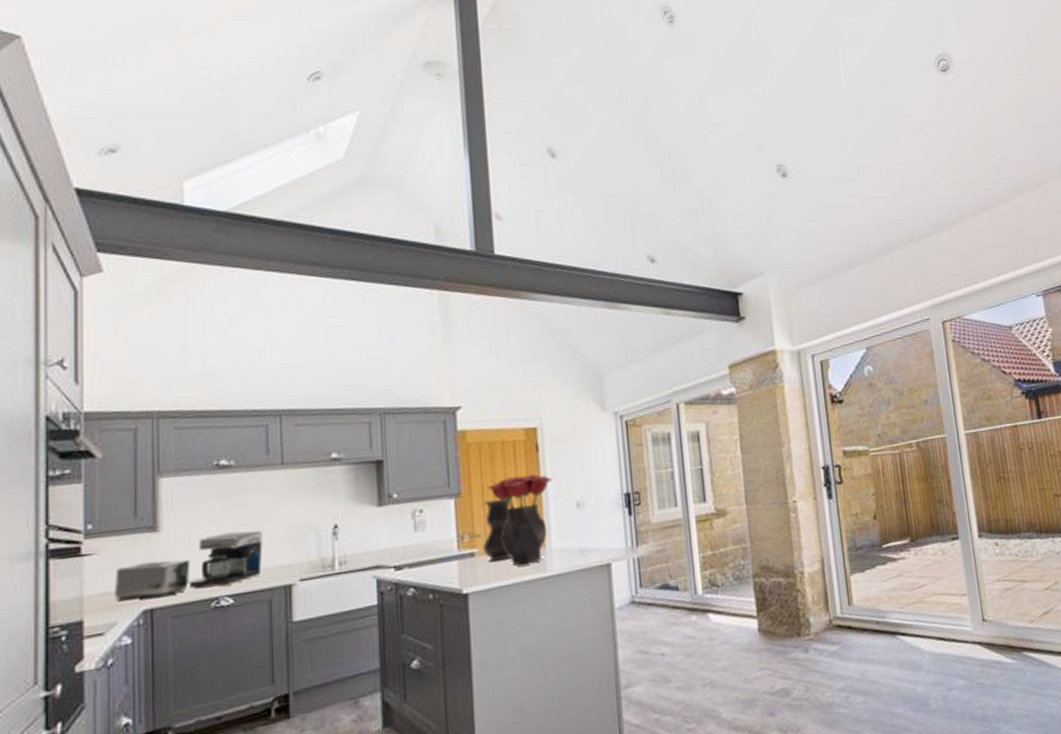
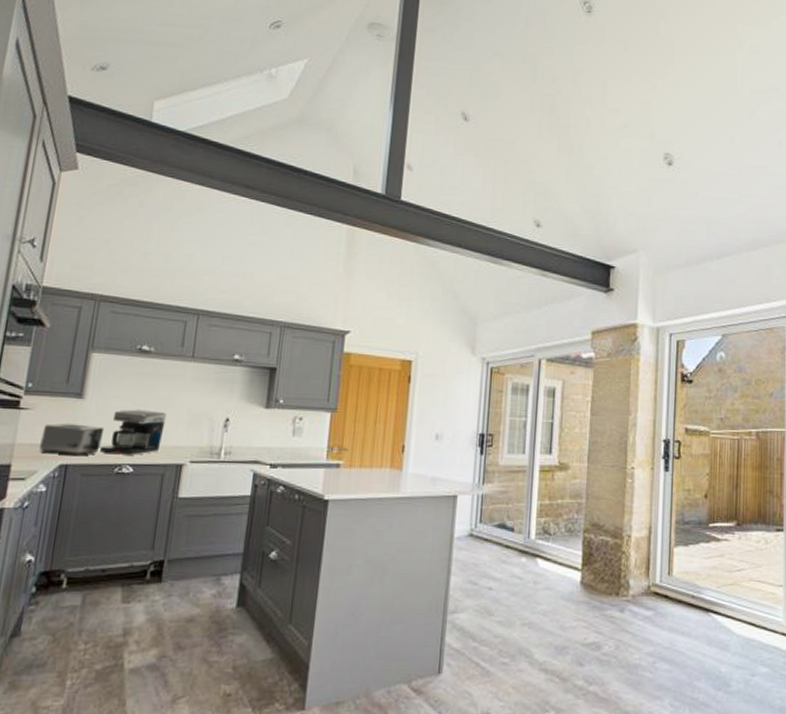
vase: present [482,498,512,562] -> none [347,419,378,476]
bouquet: present [488,474,553,565] -> none [361,402,419,482]

